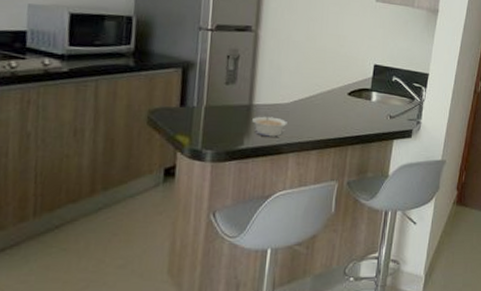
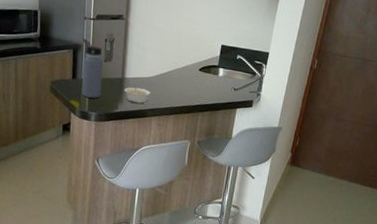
water bottle: none [193,54,224,131] -> present [82,39,103,98]

